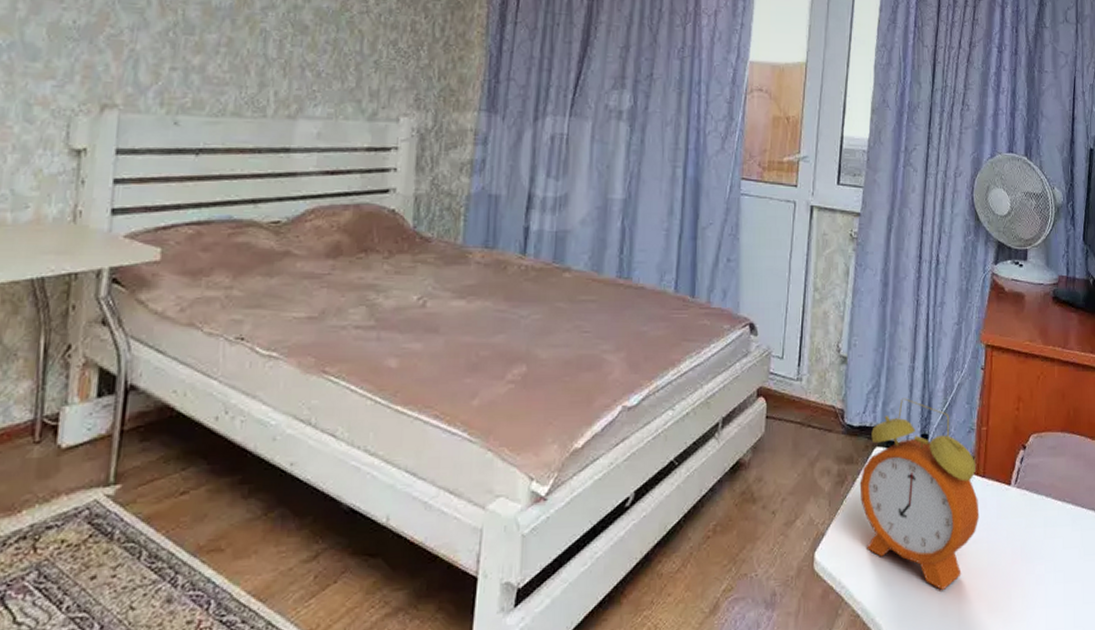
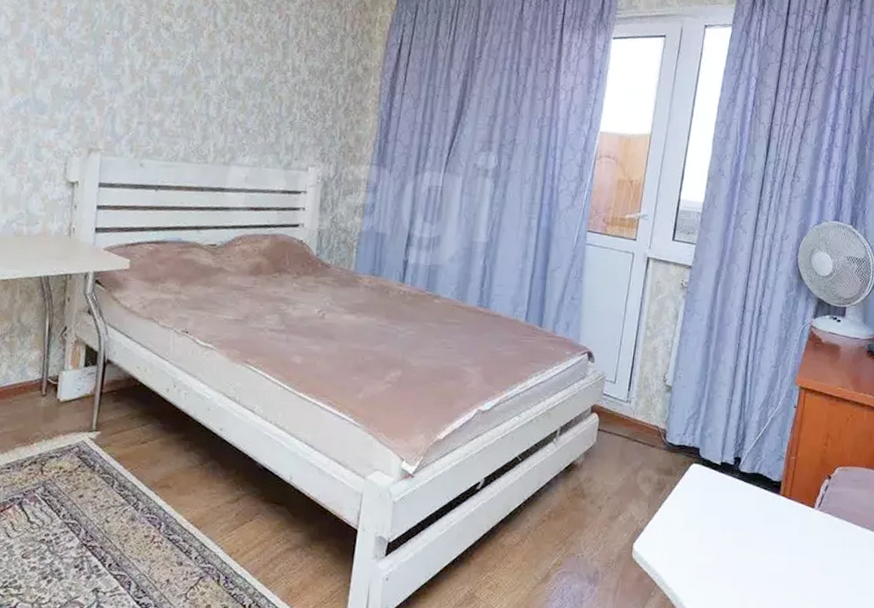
alarm clock: present [859,398,980,591] -> none [676,425,783,589]

